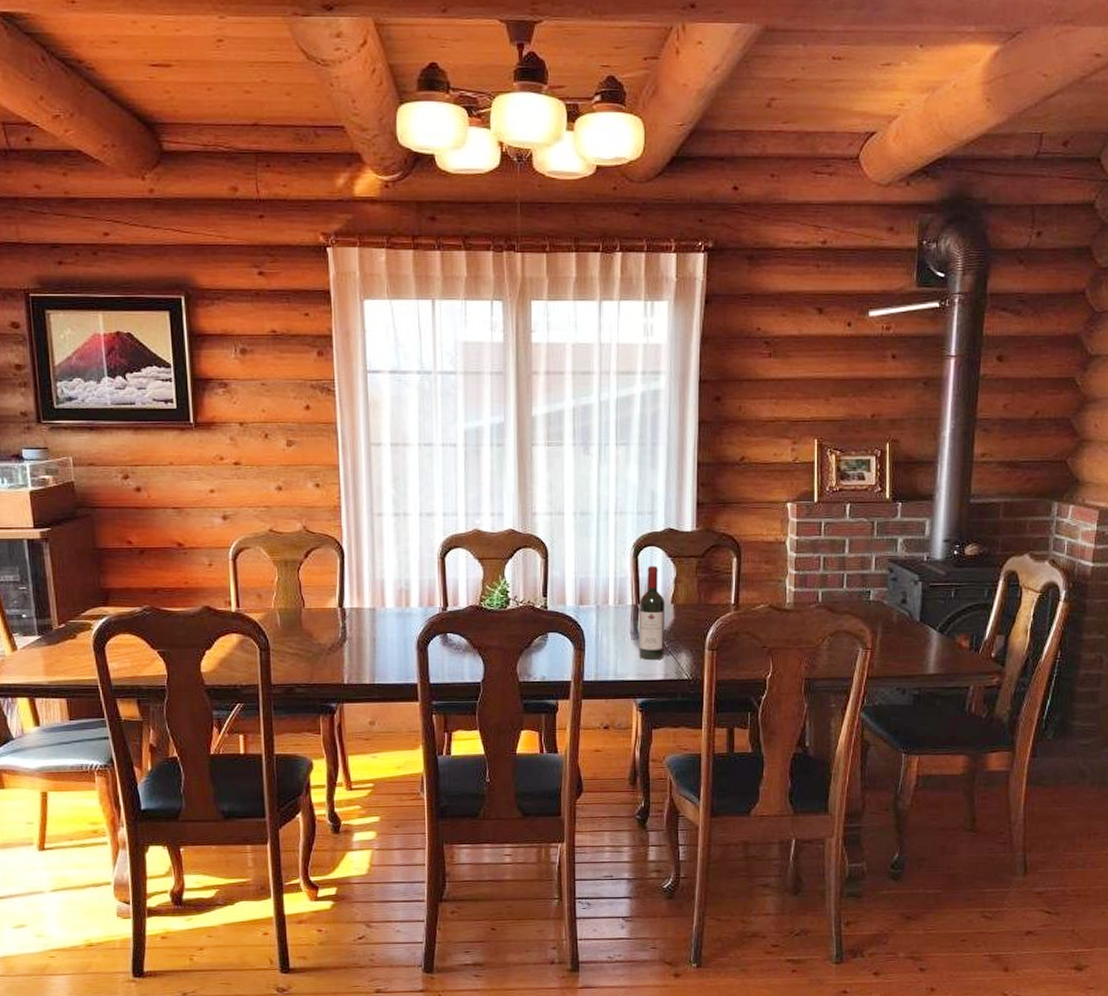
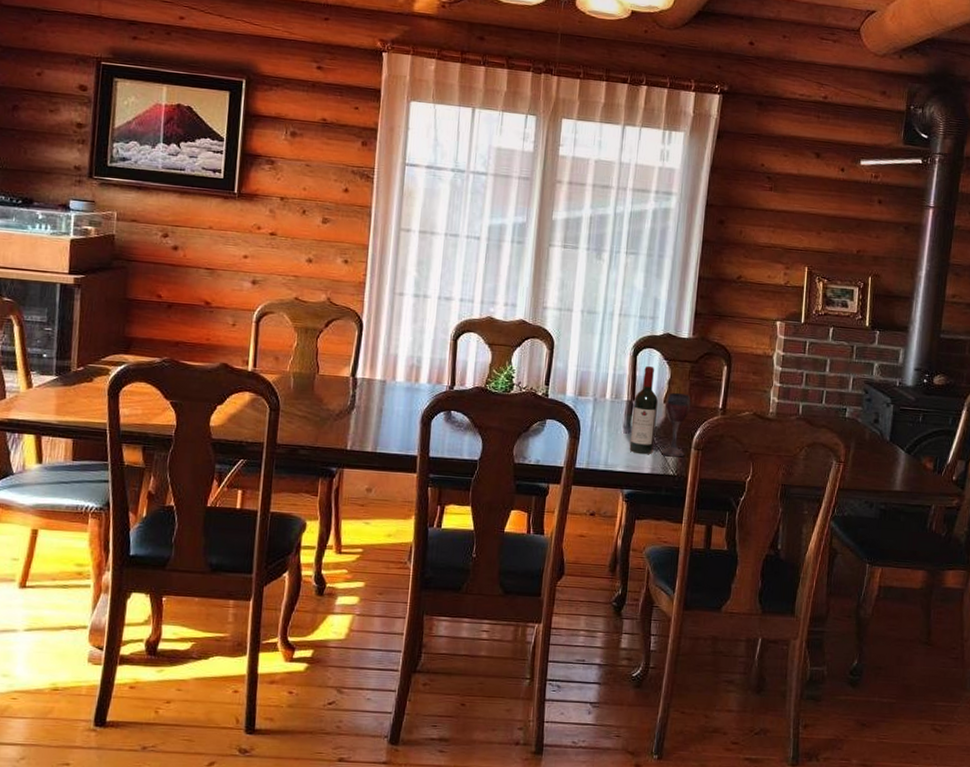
cup: none [672,592,701,660] -> present [661,393,691,457]

